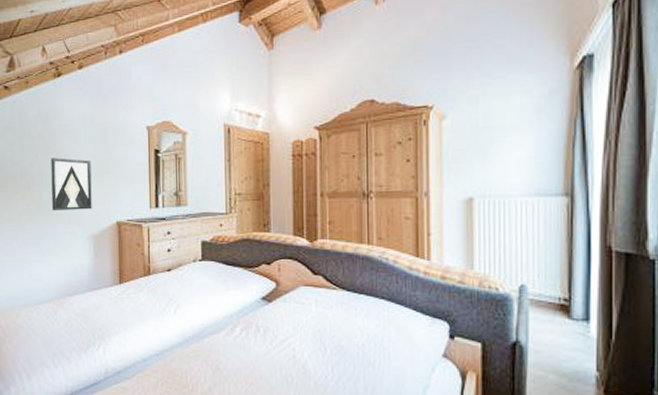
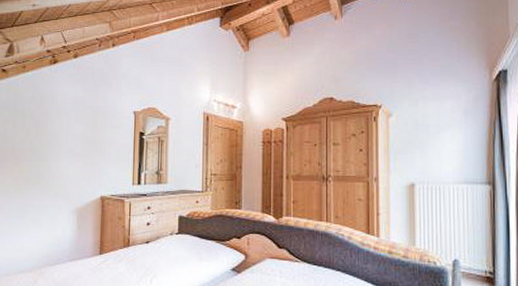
wall art: present [51,158,92,210] -> none [40,136,80,185]

